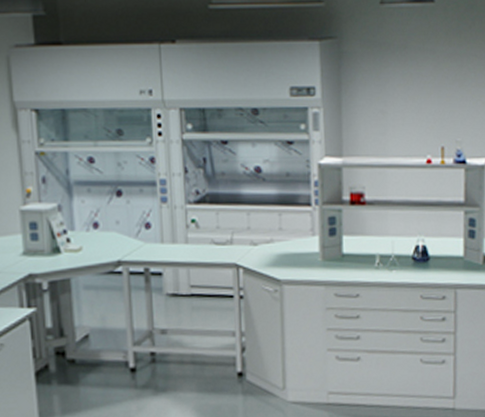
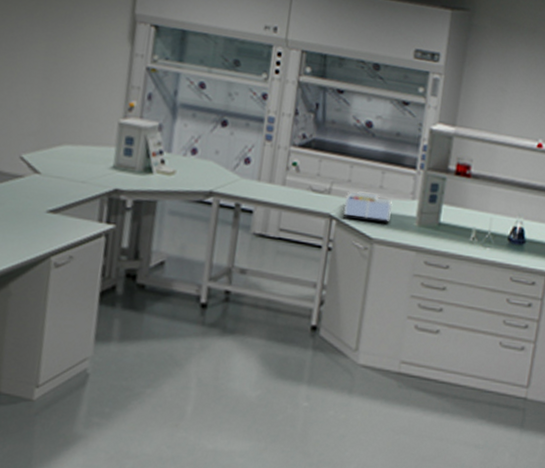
desk organizer: none [248,236,295,262] -> present [343,191,393,221]

